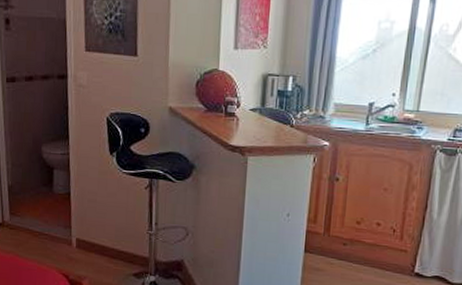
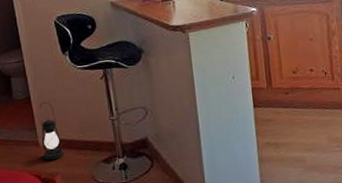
lantern: none [75,201,96,263] -> present [39,101,64,161]

